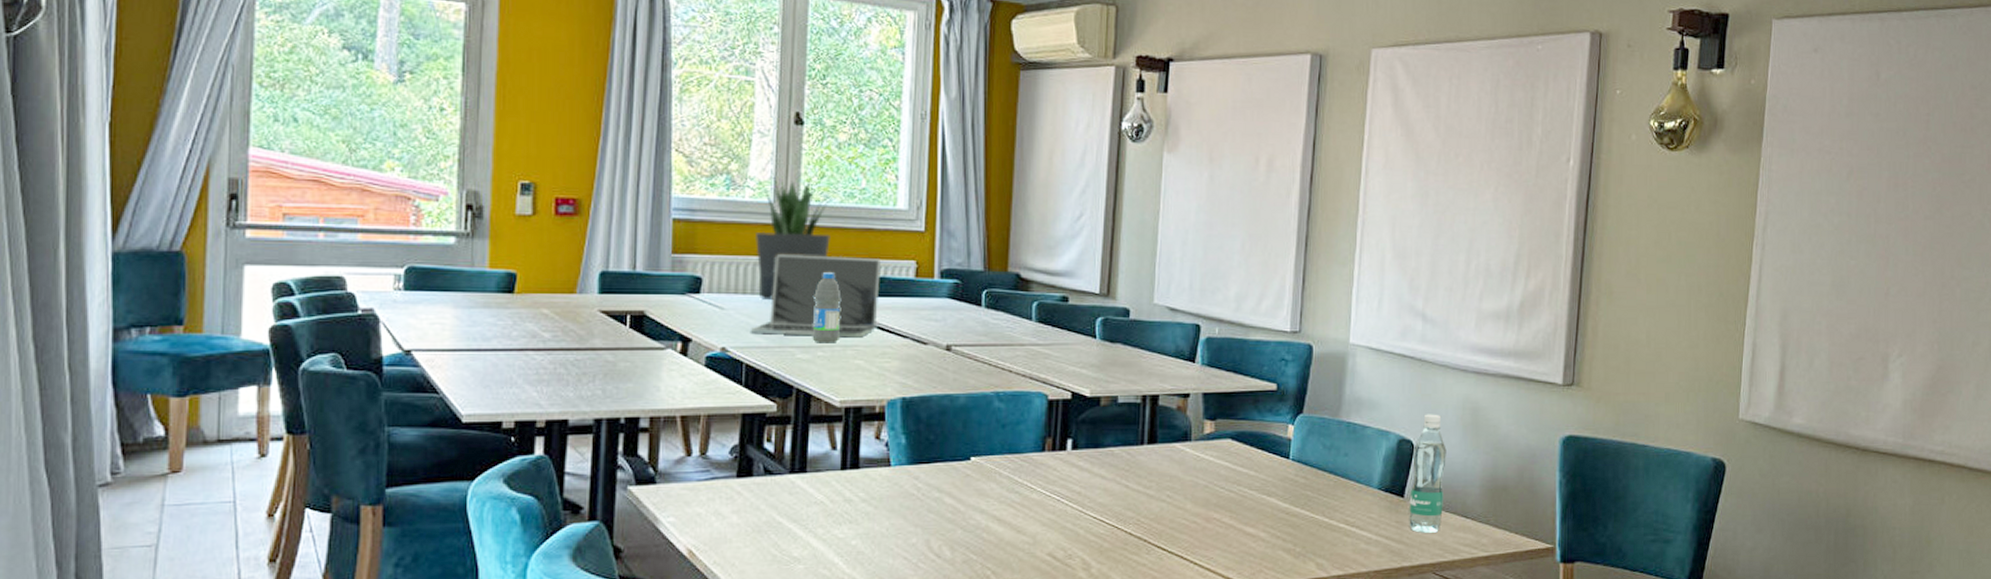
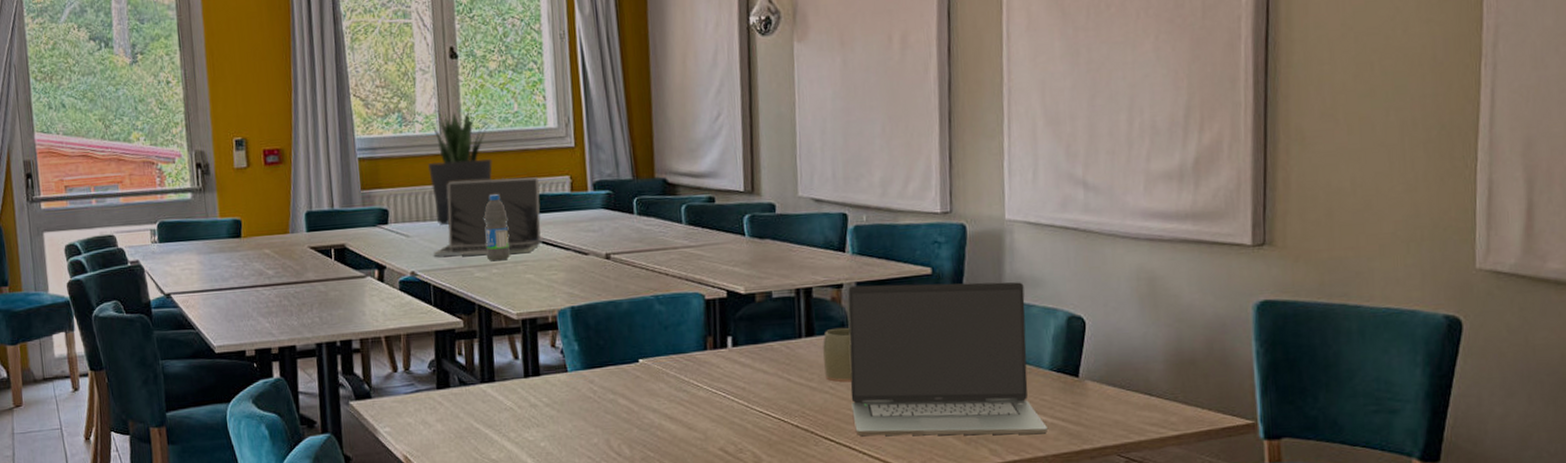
mug: none [1163,437,1194,491] -> present [822,327,853,382]
laptop: none [1187,396,1371,551] -> present [848,282,1047,436]
bottle: present [1409,414,1447,534] -> none [1084,287,1124,415]

